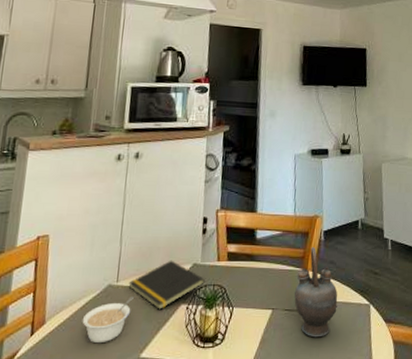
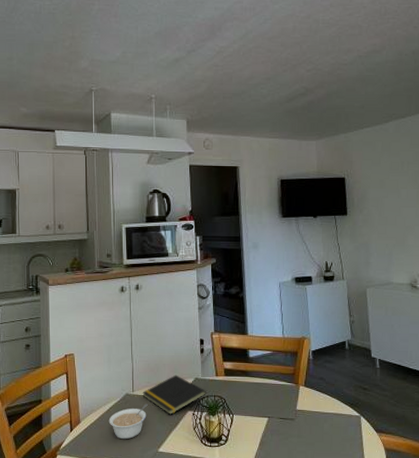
teapot: present [294,247,338,338] -> none [288,365,329,443]

